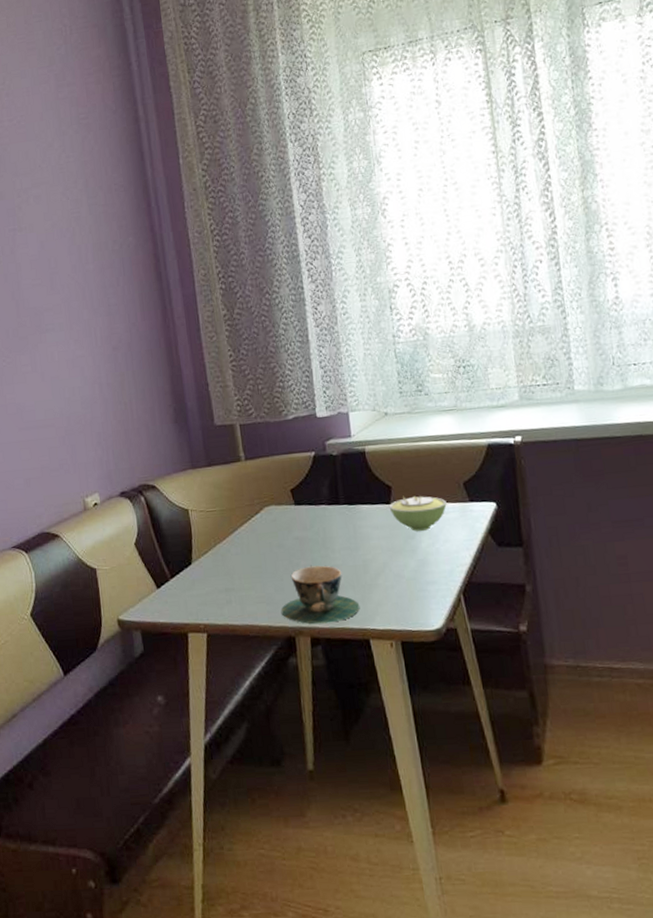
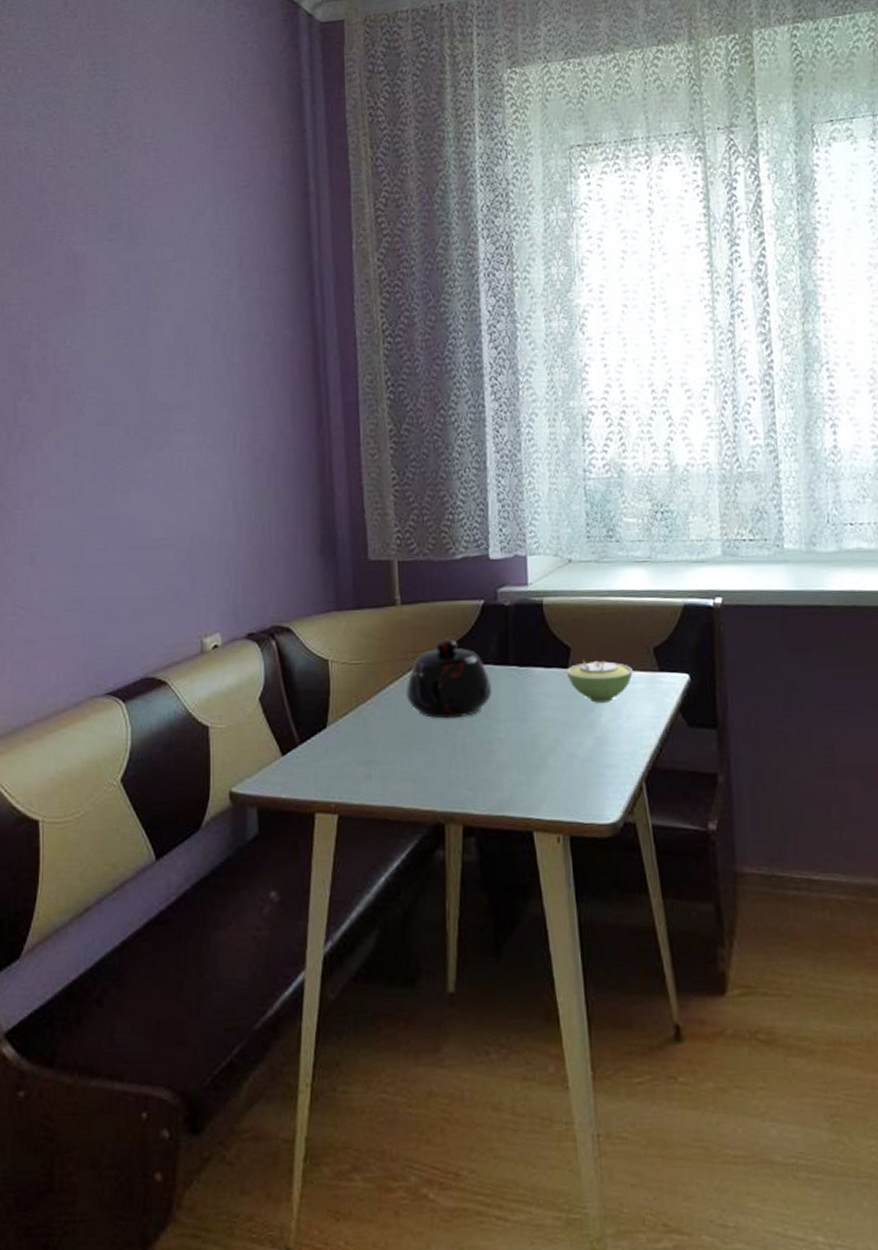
teapot: none [255,485,328,552] -> present [406,638,493,719]
teacup: present [281,565,360,624] -> none [430,737,525,810]

